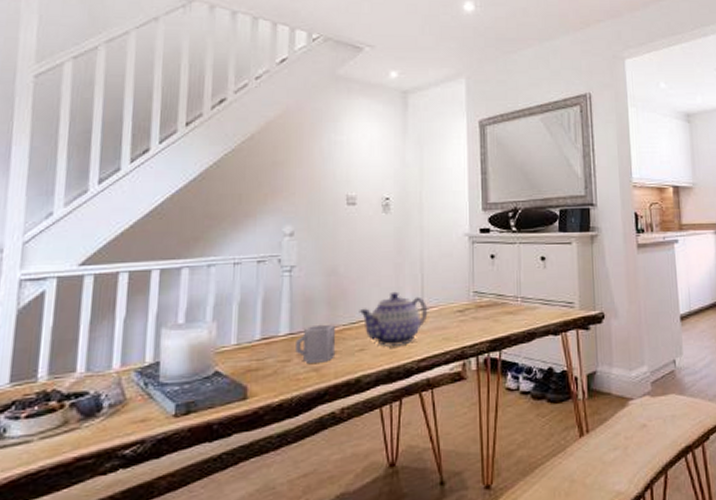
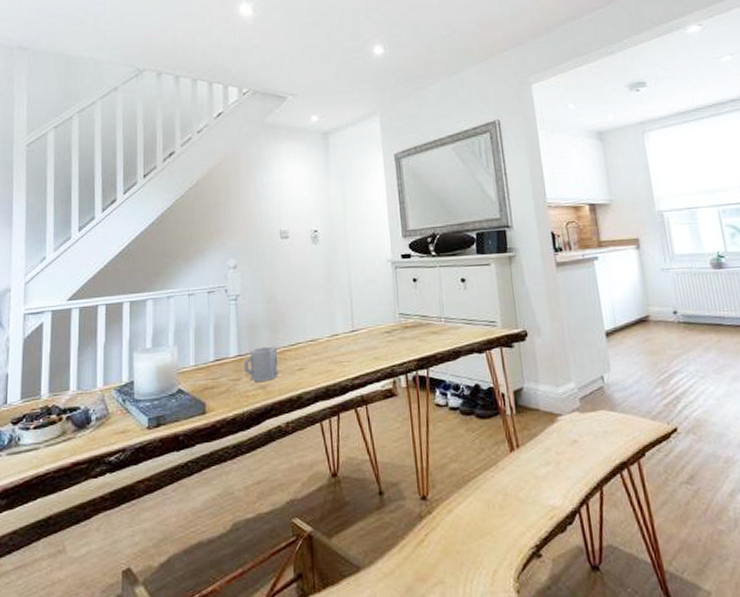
teapot: present [359,291,428,346] -> none [296,315,359,366]

